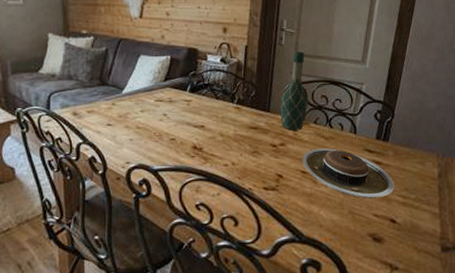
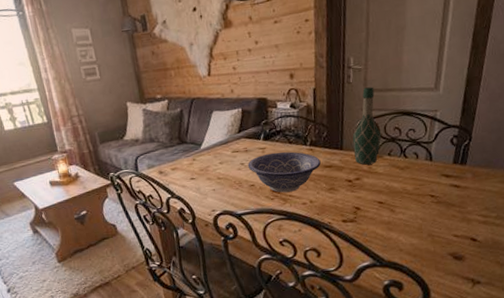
decorative bowl: none [171,107,246,151] -> present [248,151,321,193]
plate: present [302,148,394,199] -> none [378,177,474,221]

